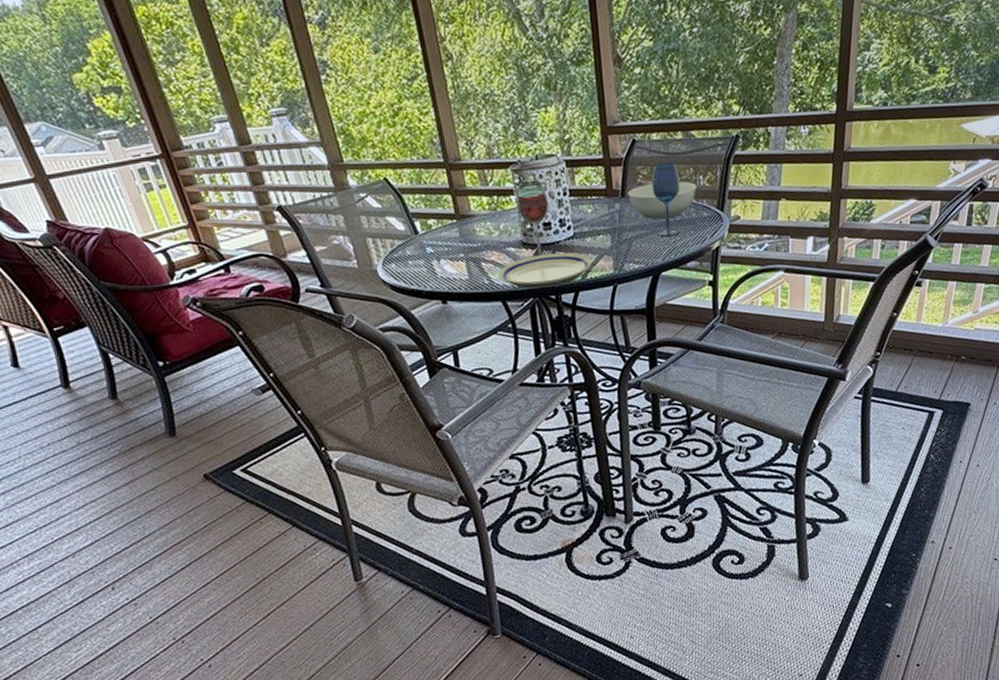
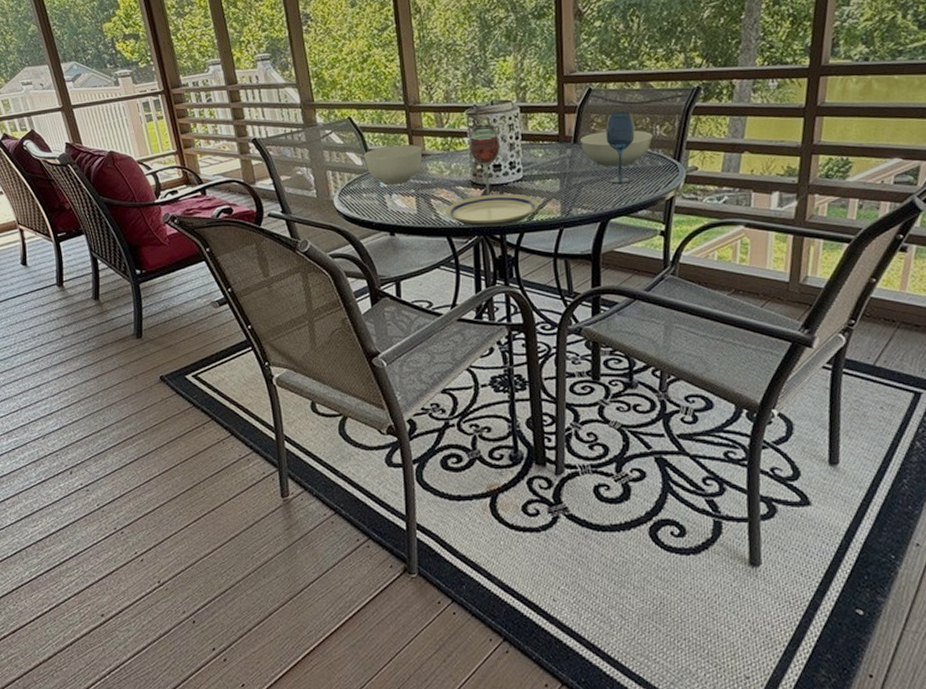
bowl: none [404,205,469,250] -> present [363,145,423,185]

